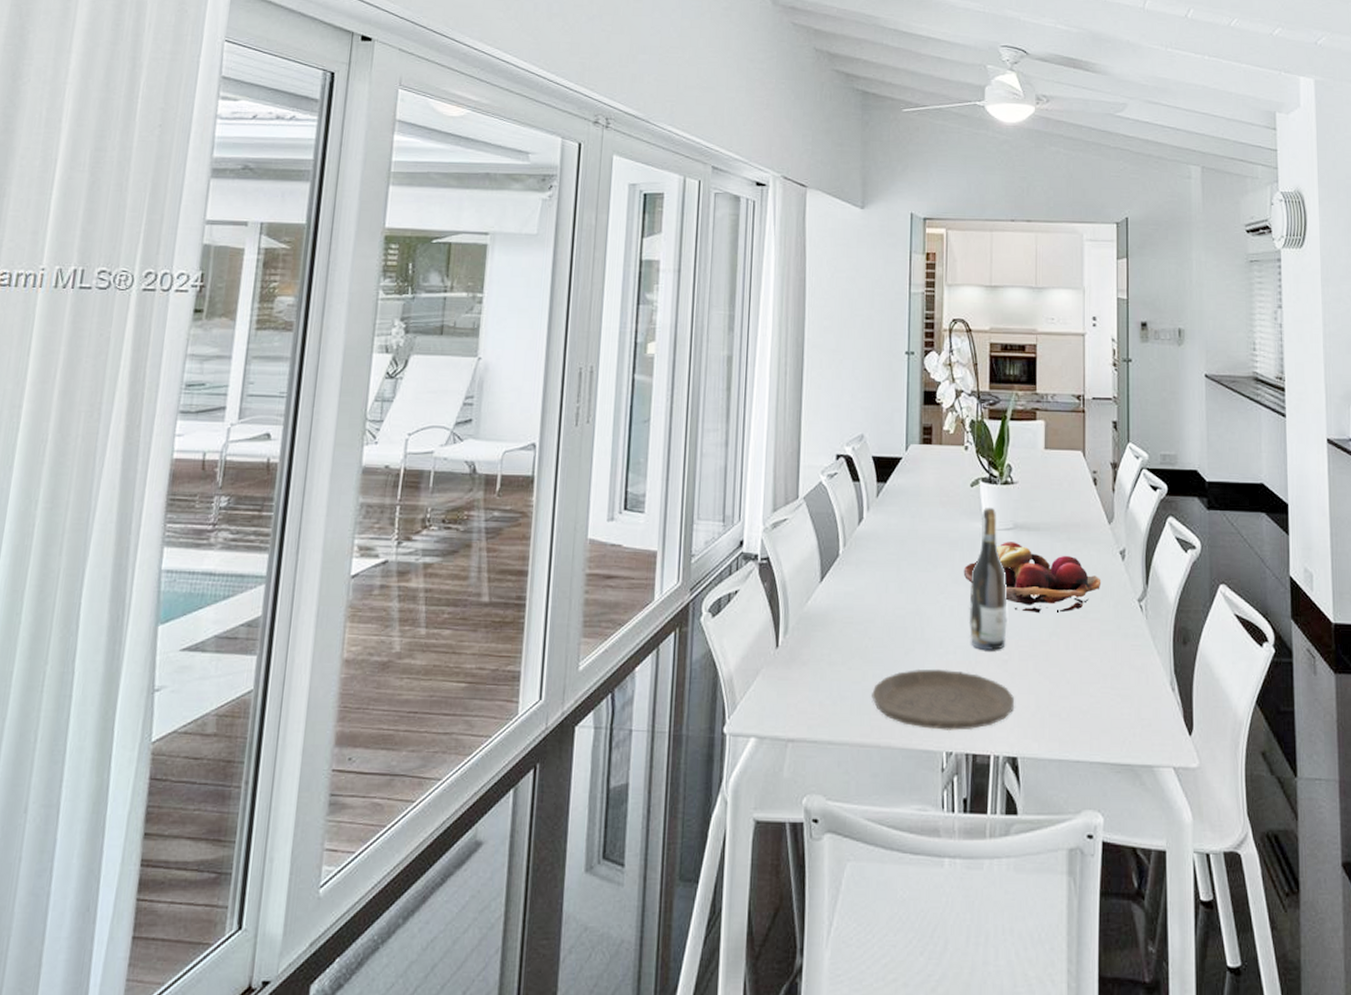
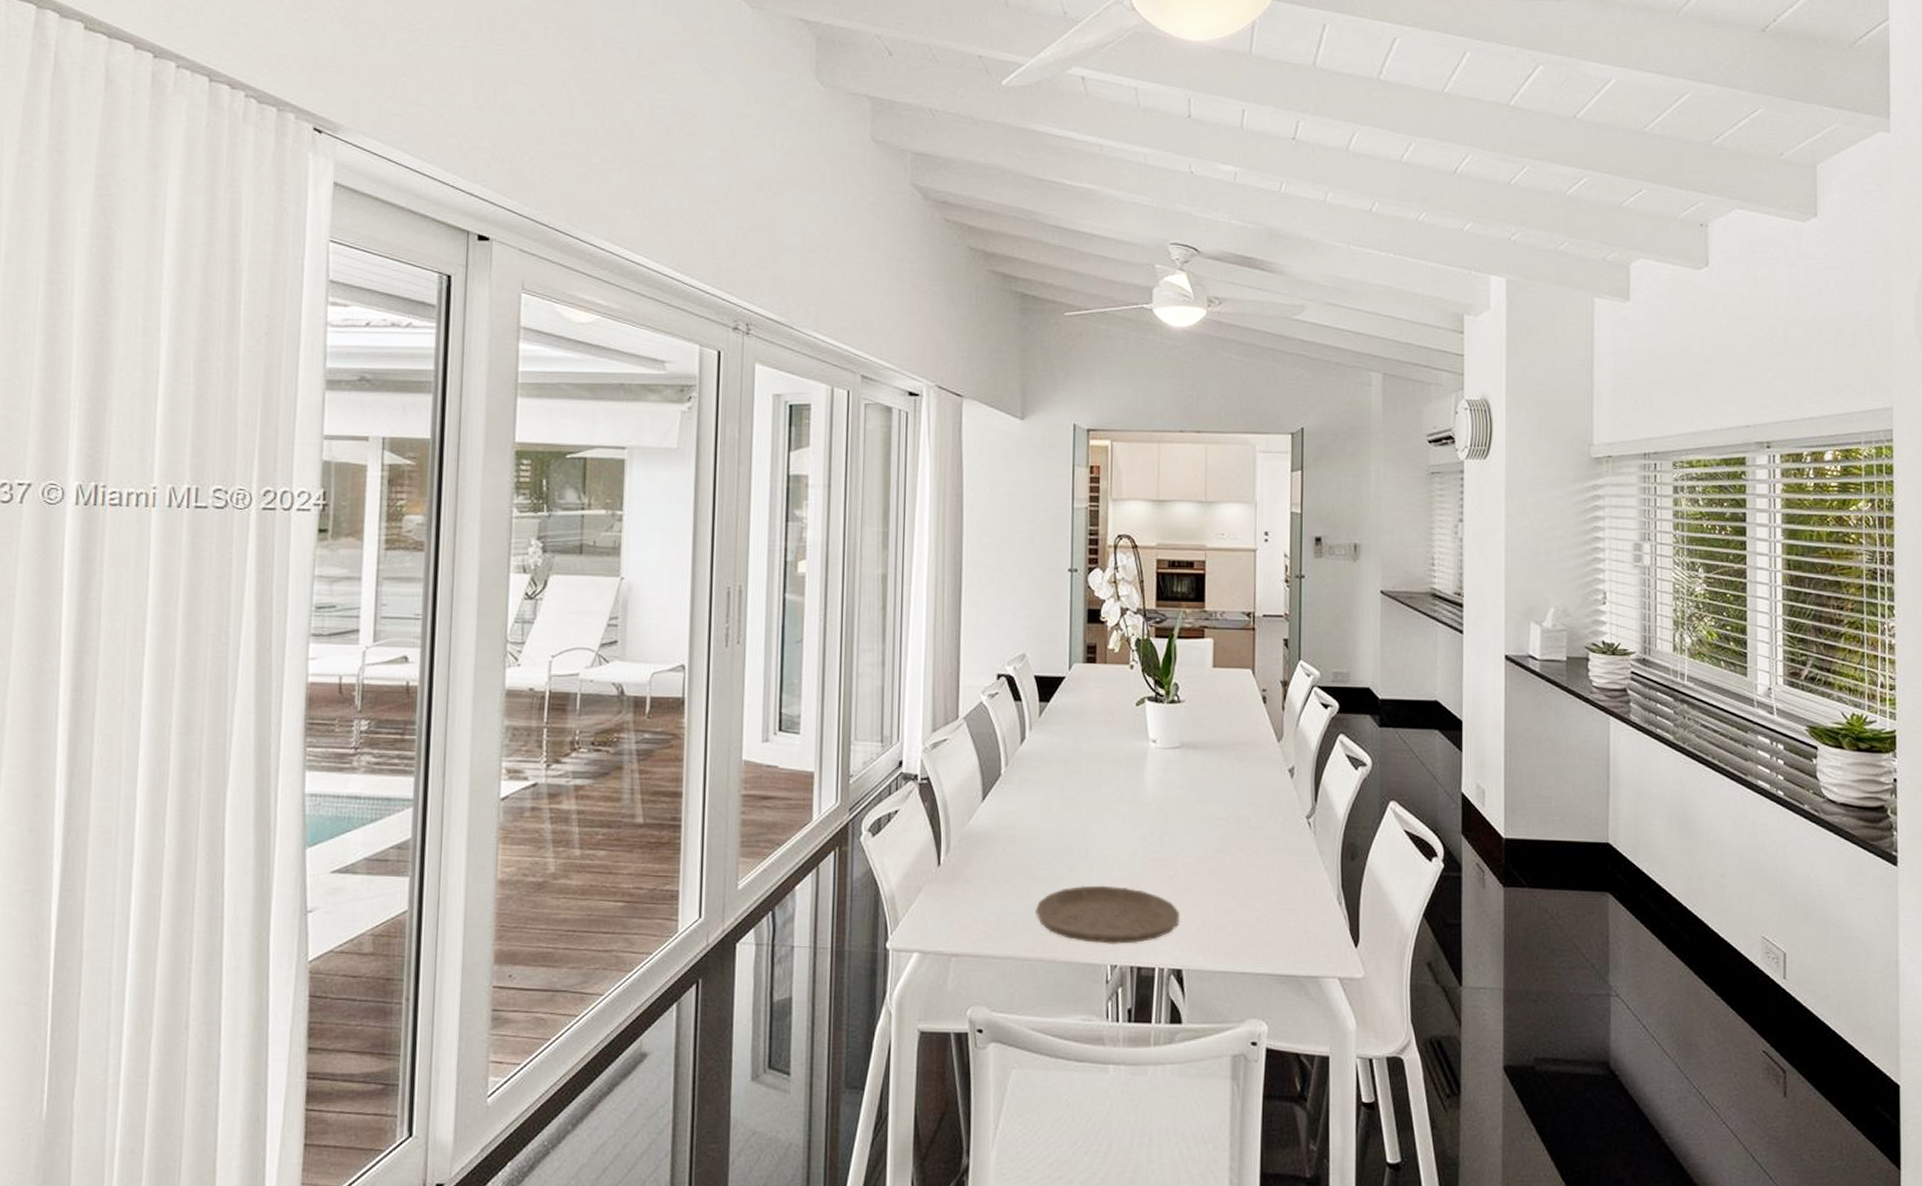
fruit basket: present [963,542,1102,614] -> none [1128,760,1270,831]
wine bottle: present [969,508,1007,650] -> none [1134,727,1173,867]

